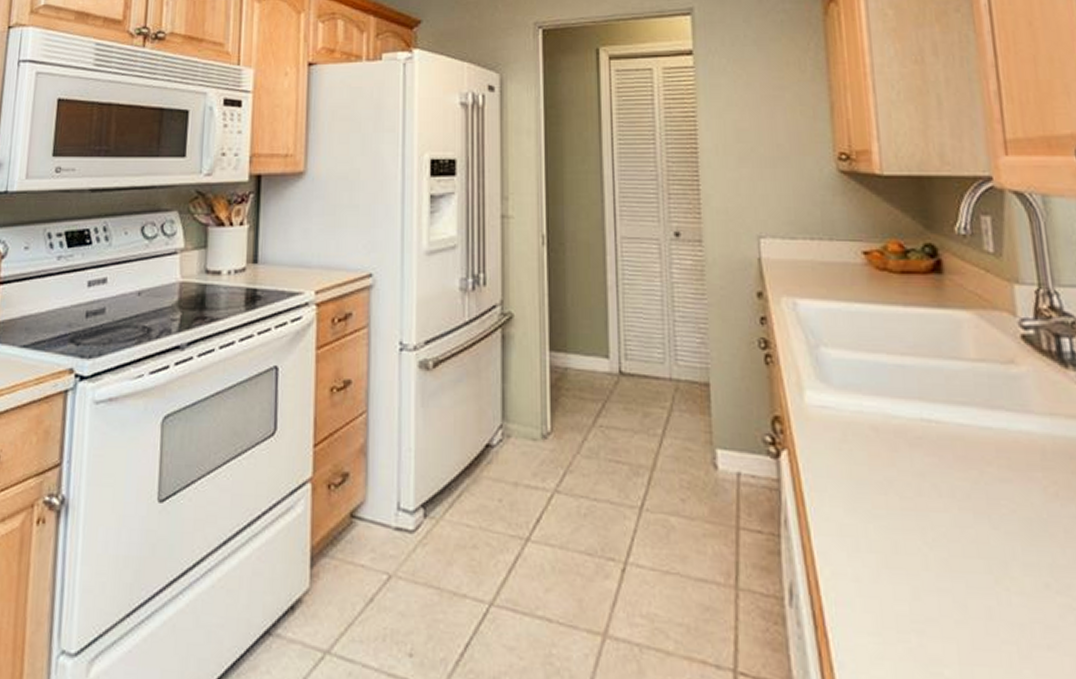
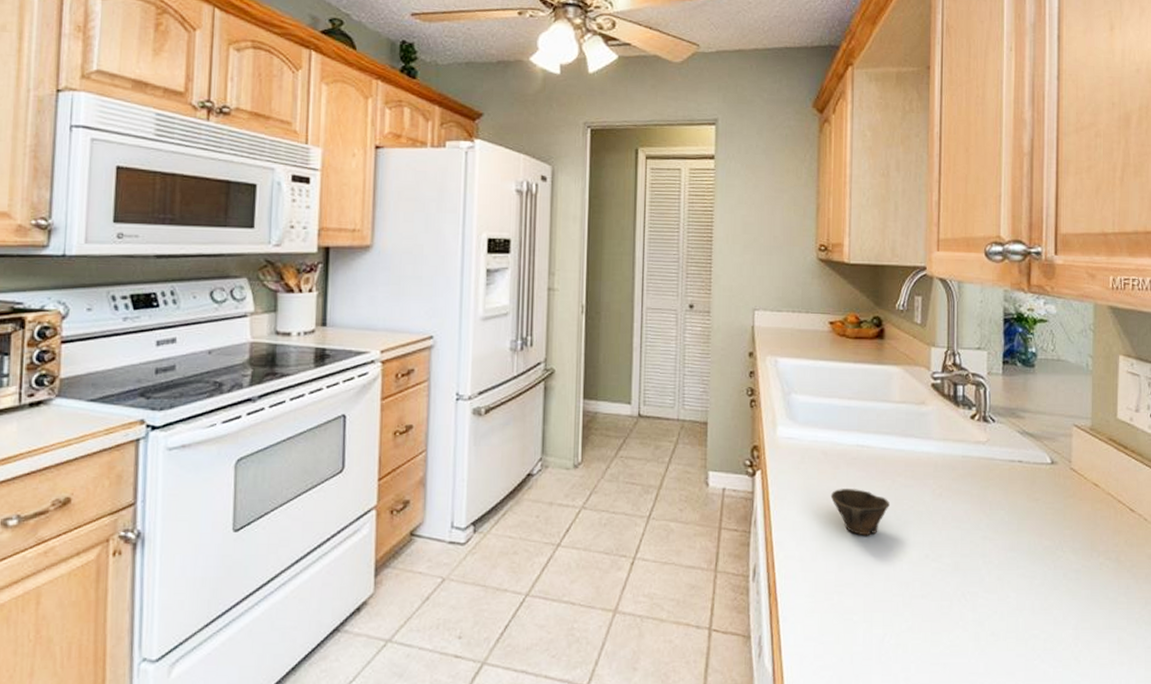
cup: none [889,480,981,551] -> present [830,489,891,536]

